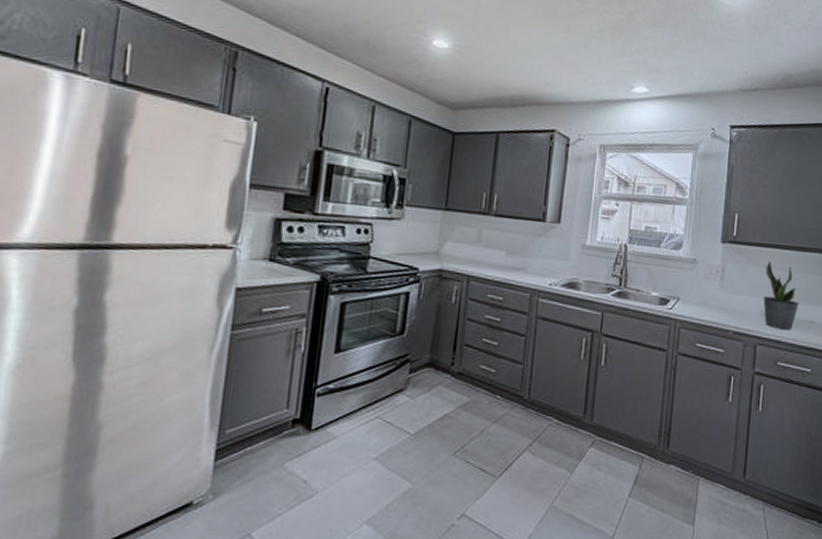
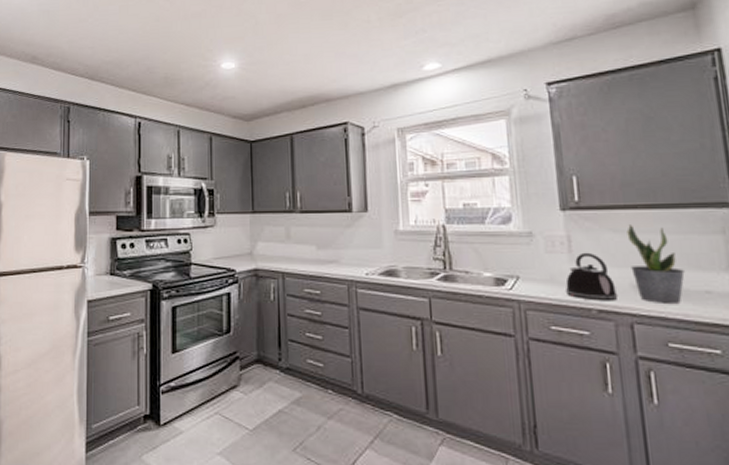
kettle: none [712,281,750,325] -> present [565,252,619,301]

